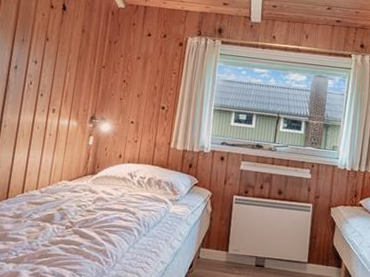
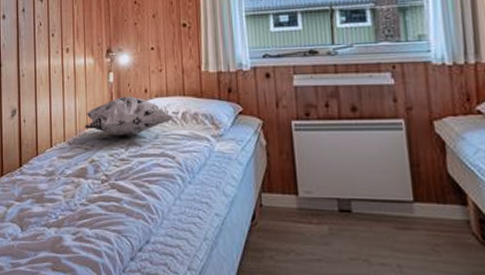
decorative pillow: none [58,158,139,192] -> present [84,96,173,136]

